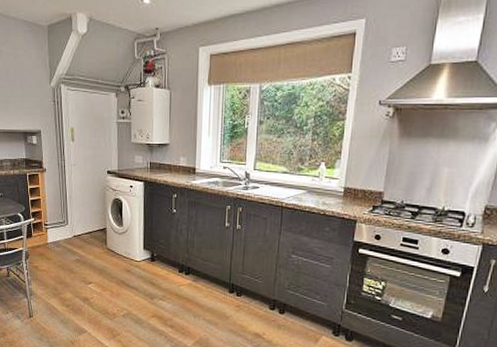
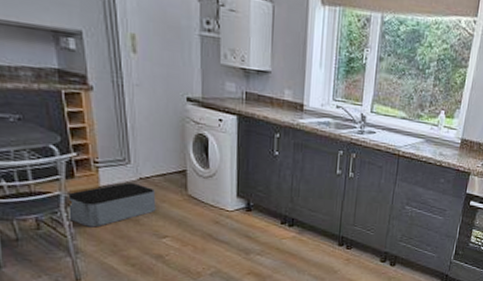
storage bin: none [26,239,85,275] -> present [66,182,156,228]

